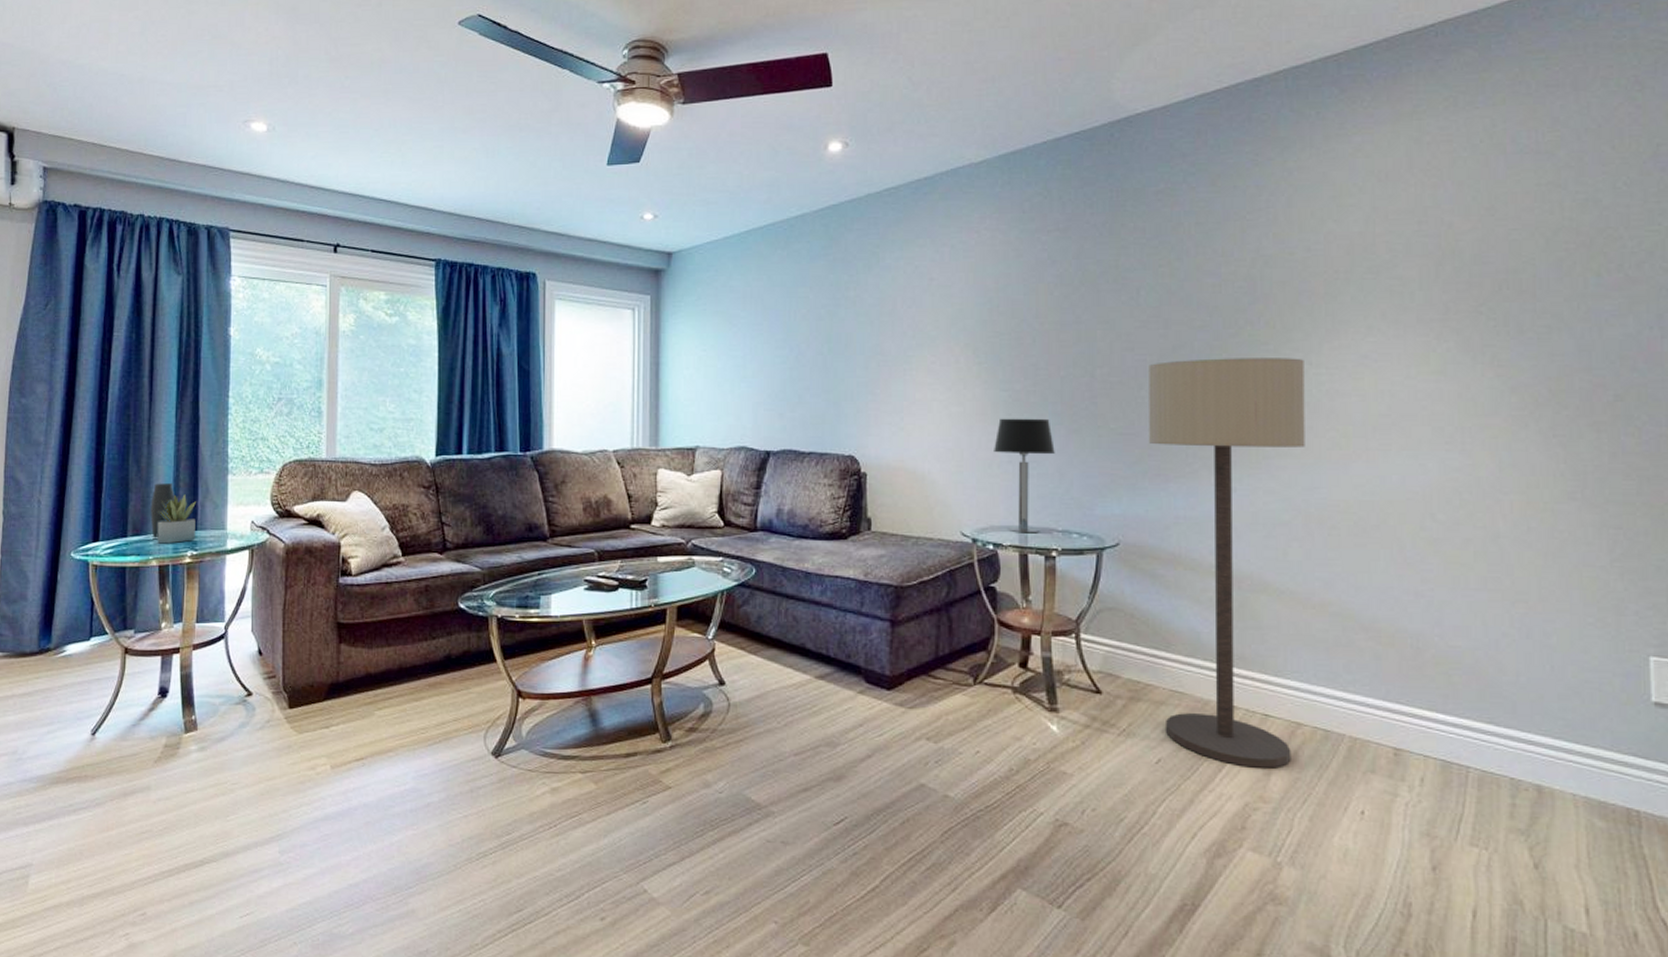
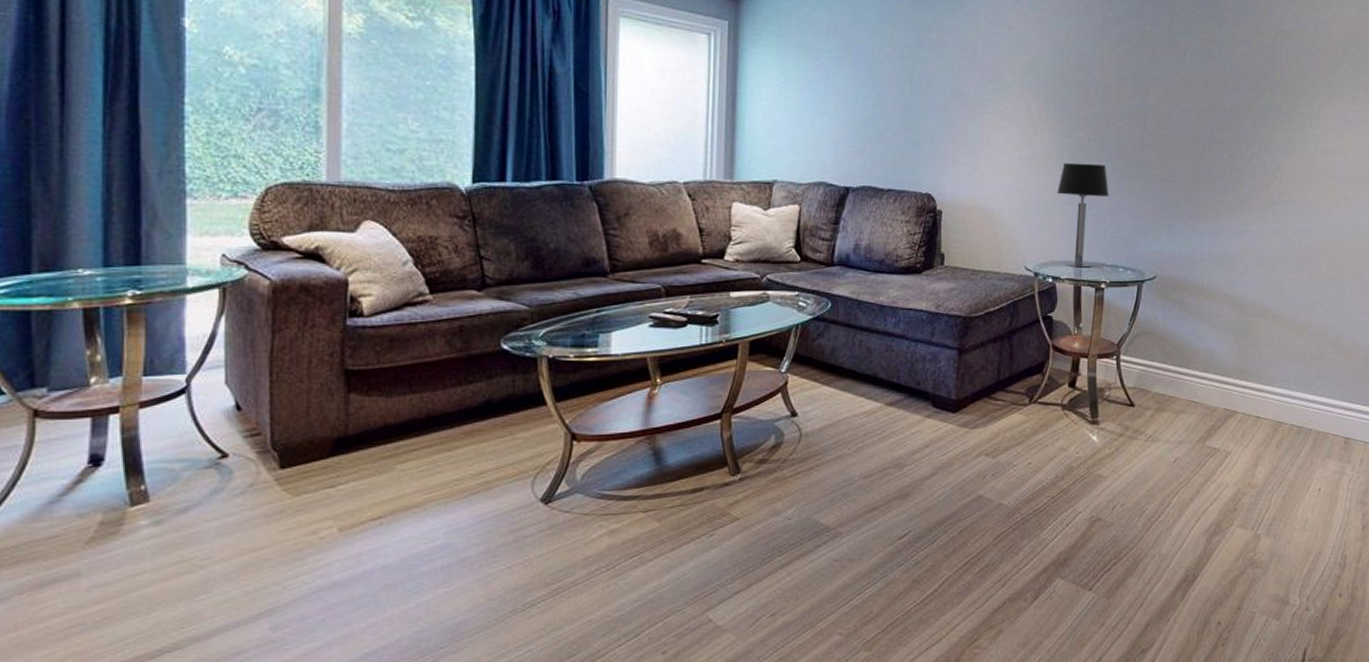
vase: present [150,483,174,538] -> none [67,207,105,275]
succulent plant: present [157,494,197,544] -> none [79,221,140,282]
floor lamp: present [1149,358,1305,769] -> none [1183,117,1307,461]

